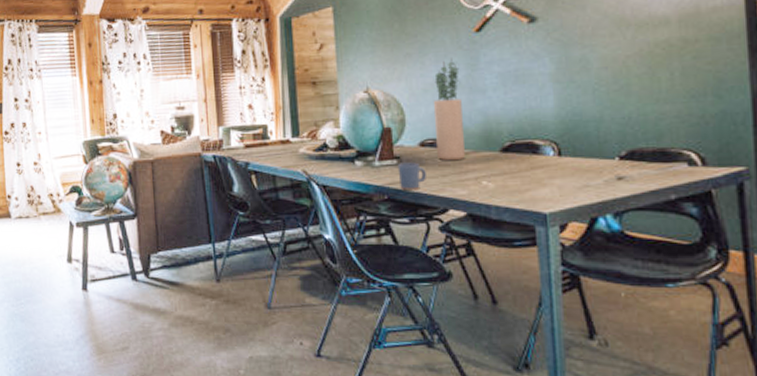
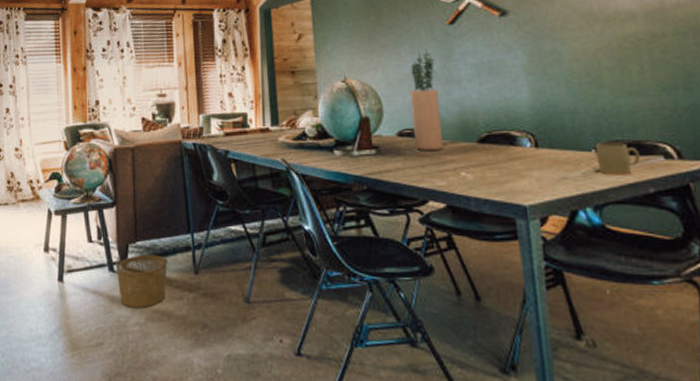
basket: none [138,264,190,315] -> present [115,254,168,309]
mug: present [397,162,426,189] -> none [376,152,405,180]
mug: none [619,149,663,183] -> present [595,141,640,176]

